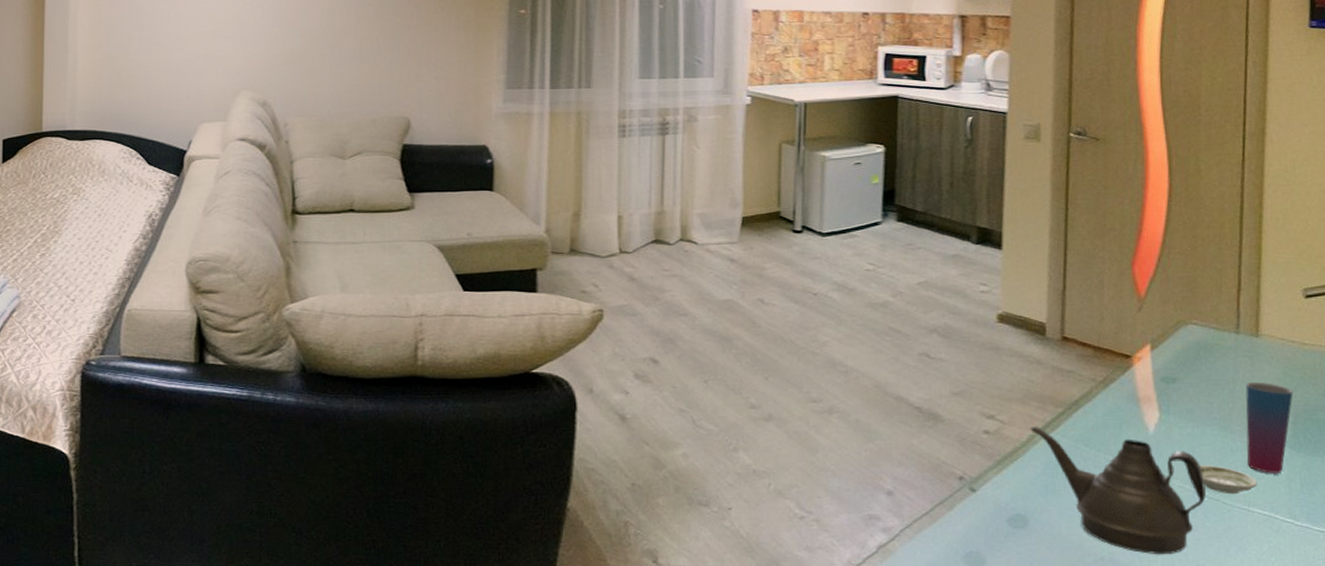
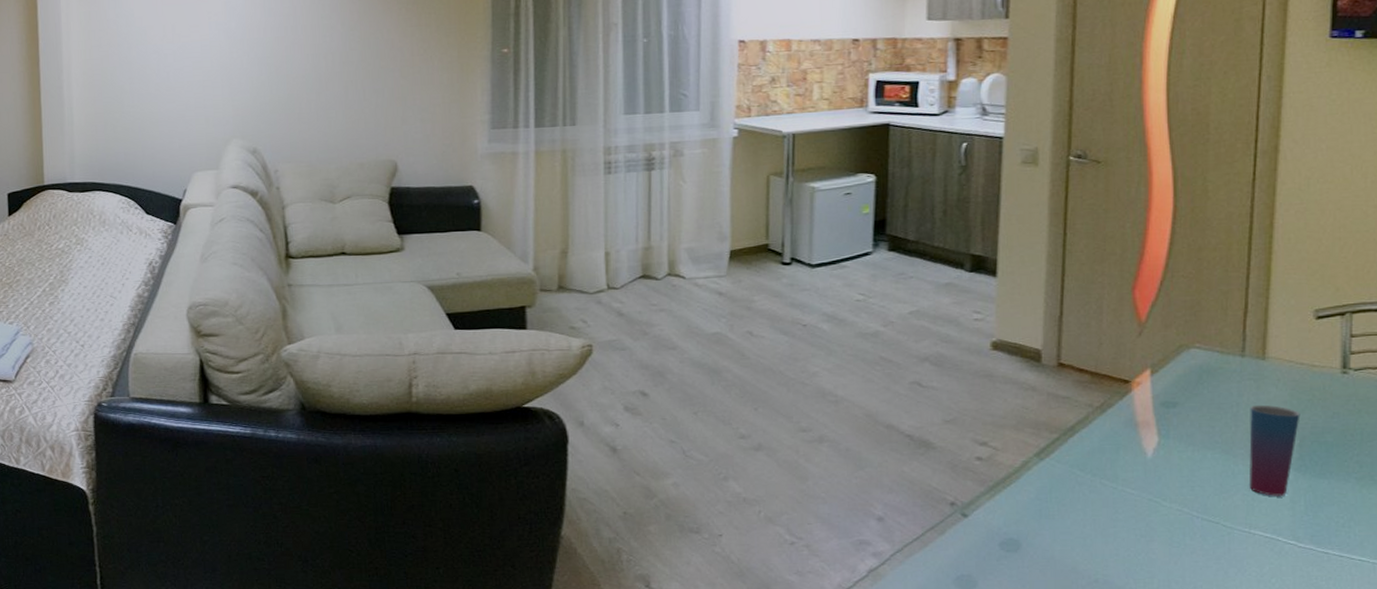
teapot: present [1030,427,1206,555] -> none [1024,453,1205,577]
saucer: present [1199,465,1258,495] -> none [1199,488,1260,517]

